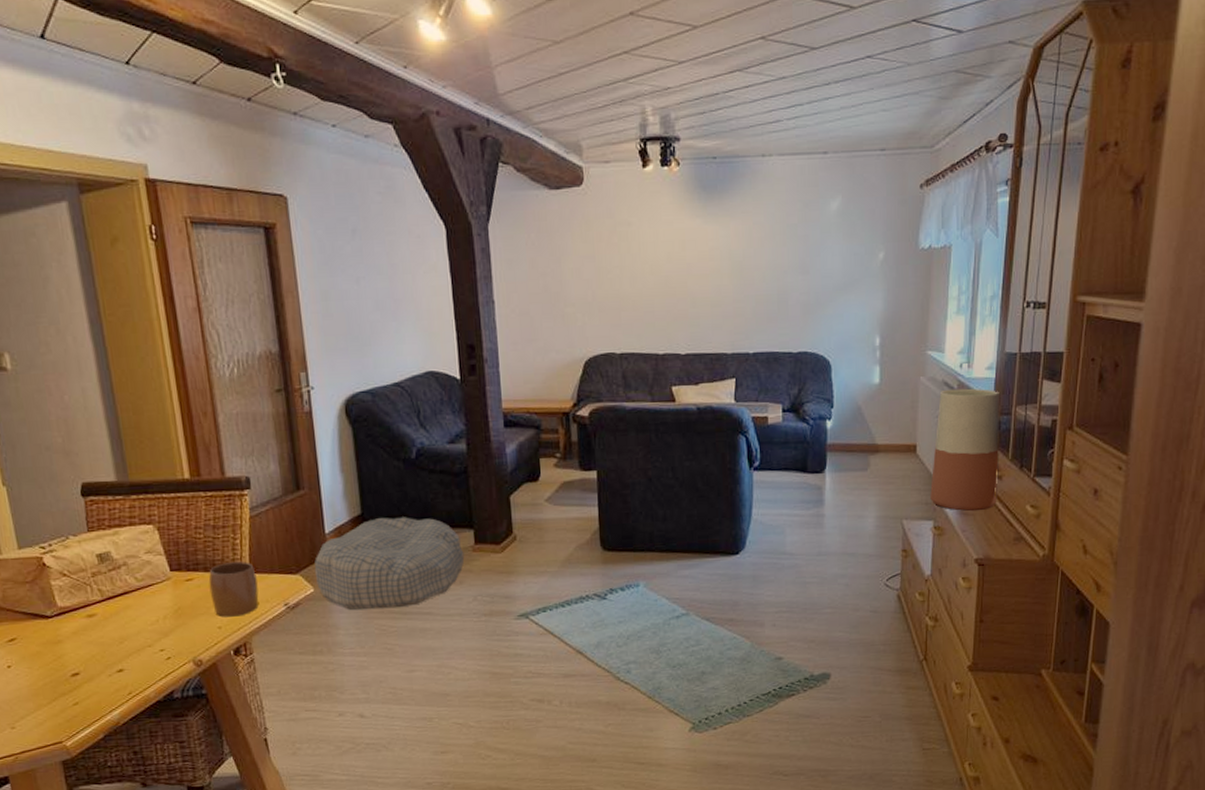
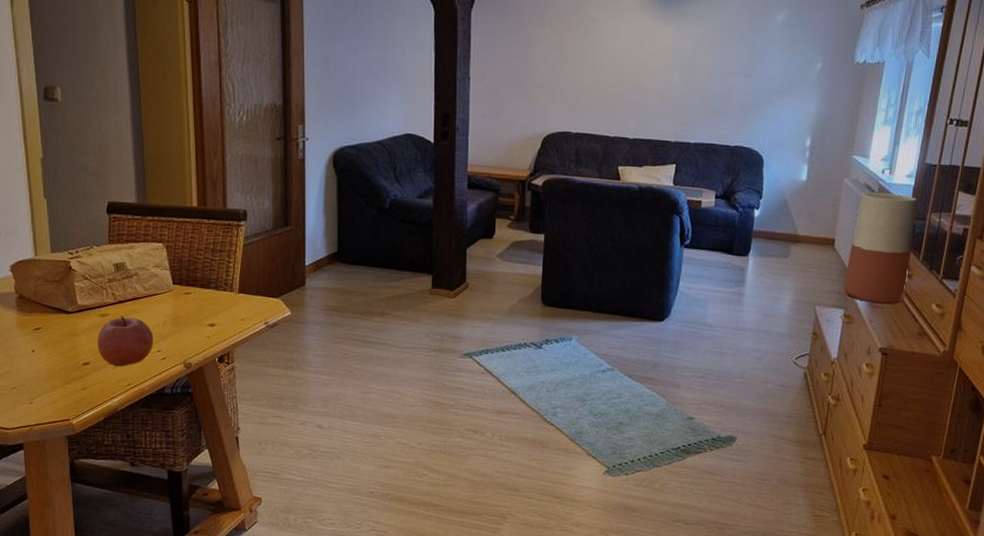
fruit: none [85,613,155,674] -> present [97,315,154,367]
mug: present [208,562,259,617] -> none [204,282,244,329]
dog bed: present [314,517,465,610] -> none [293,257,422,337]

